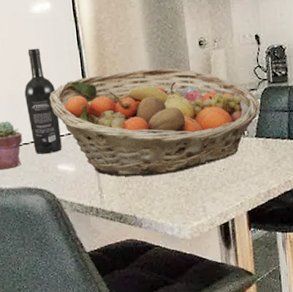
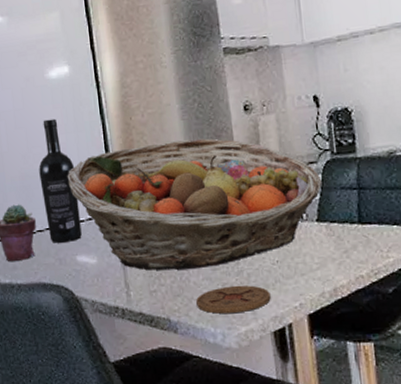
coaster: none [158,188,218,212] -> present [196,285,271,314]

